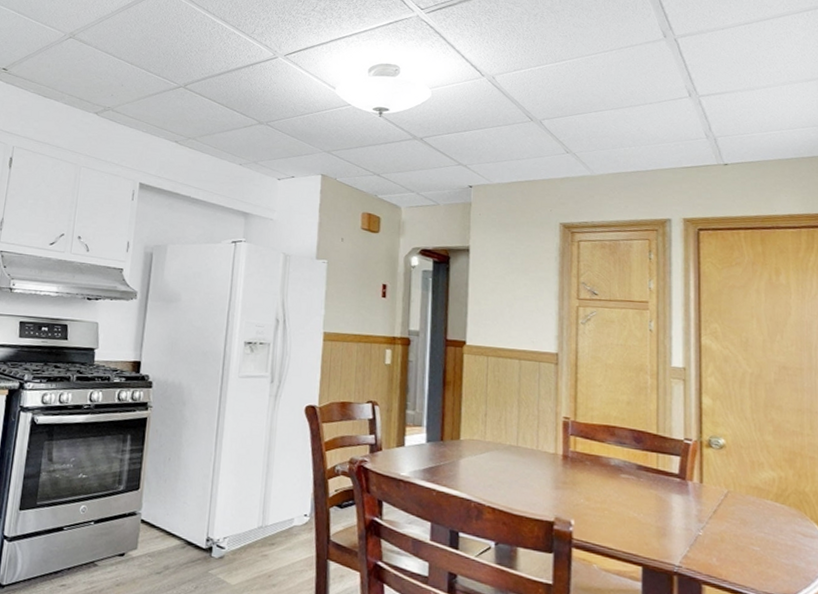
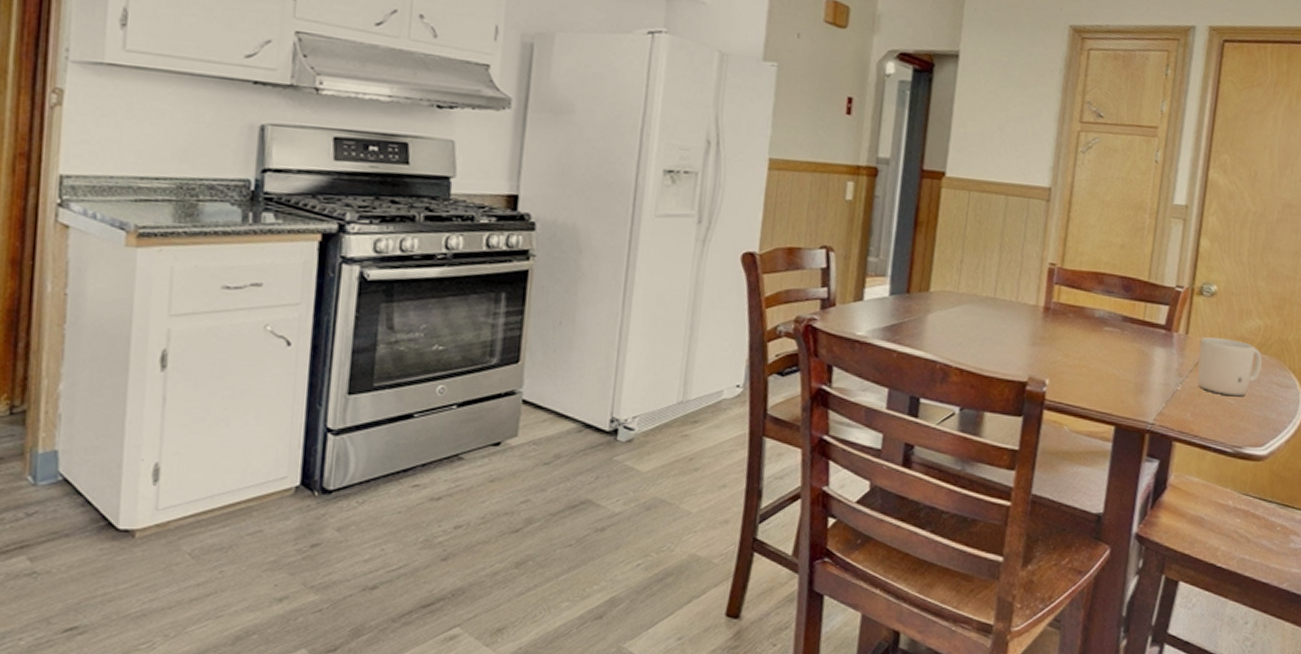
mug: none [715,485,782,545] -> present [1197,336,1263,397]

